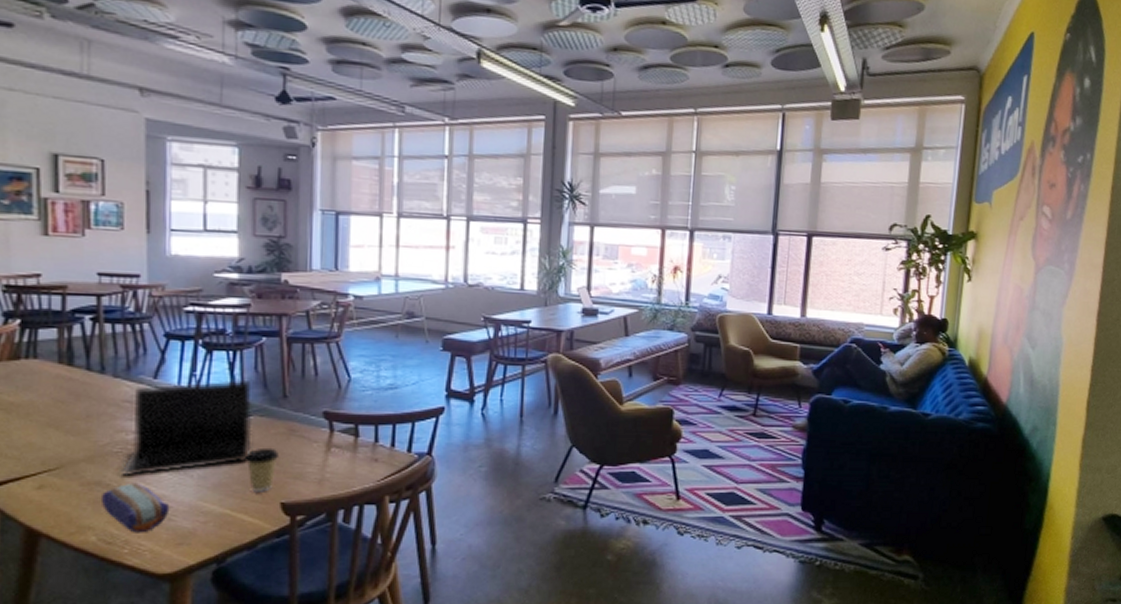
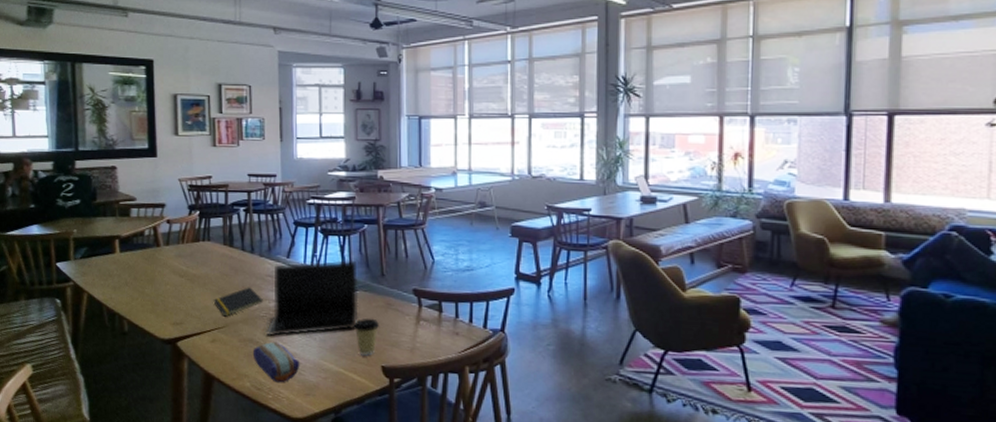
notepad: none [41,416,117,455] -> present [213,287,263,317]

